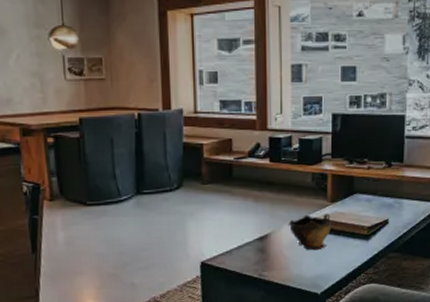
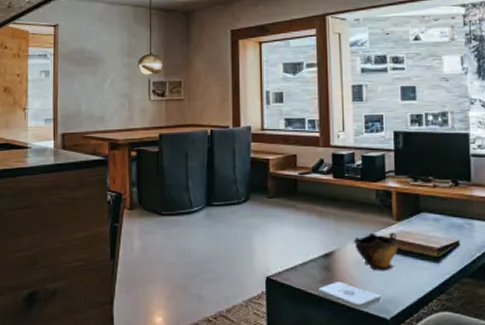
notepad: none [253,261,313,286] -> present [318,281,381,309]

